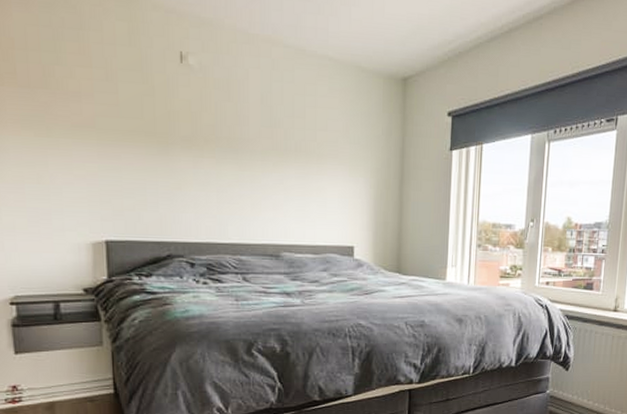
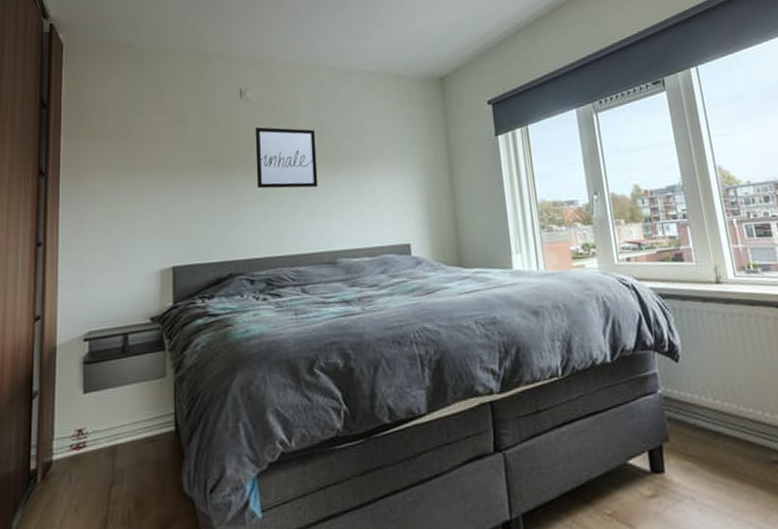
wall art: none [197,101,265,177] -> present [255,127,318,189]

